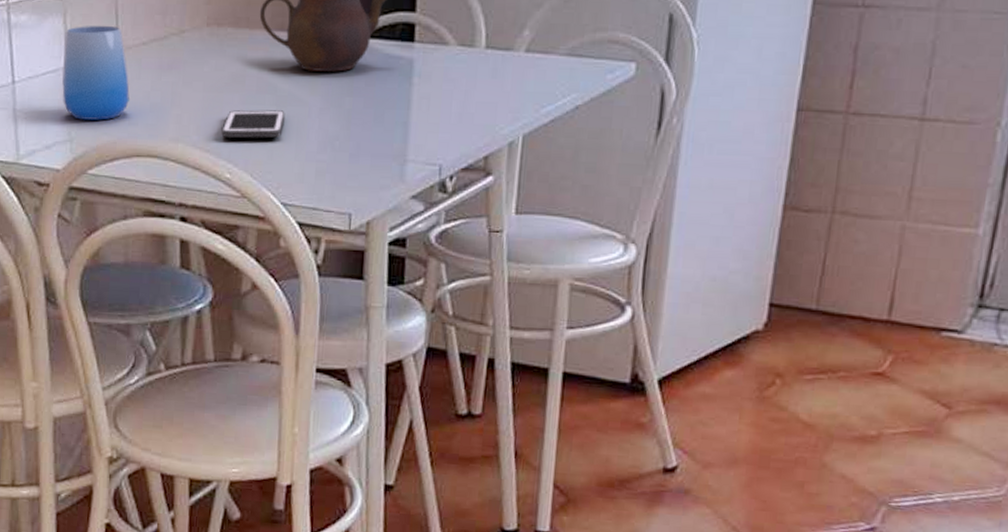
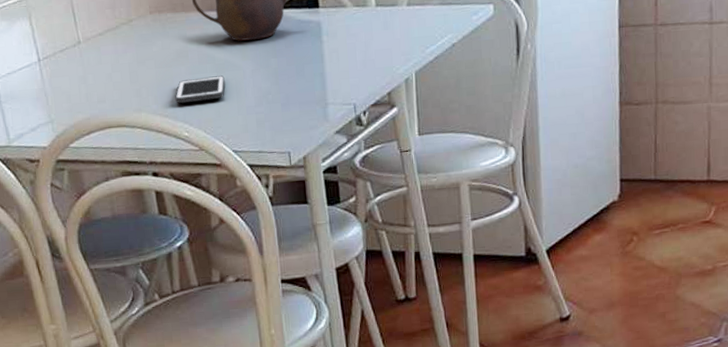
cup: present [62,26,130,120] -> none [32,23,95,104]

